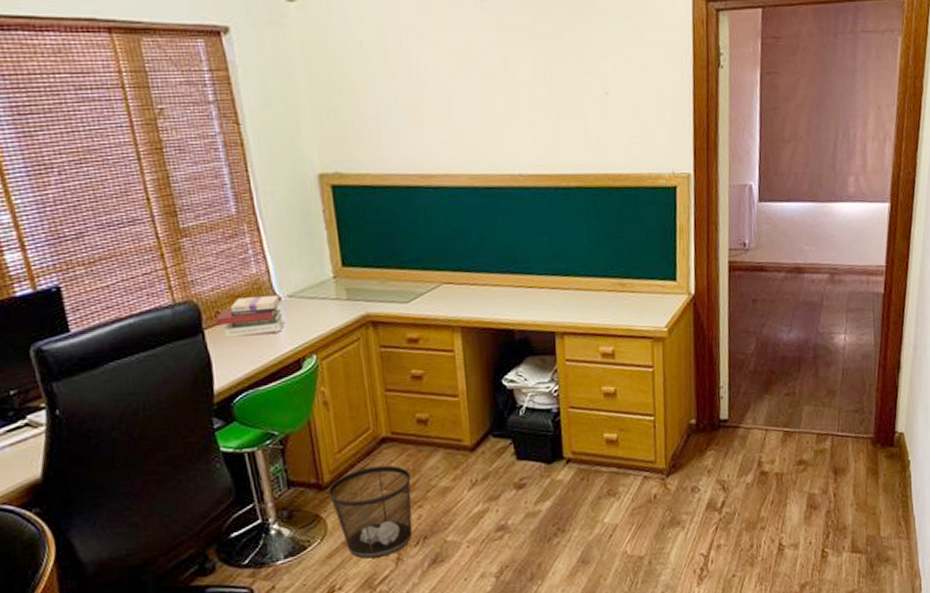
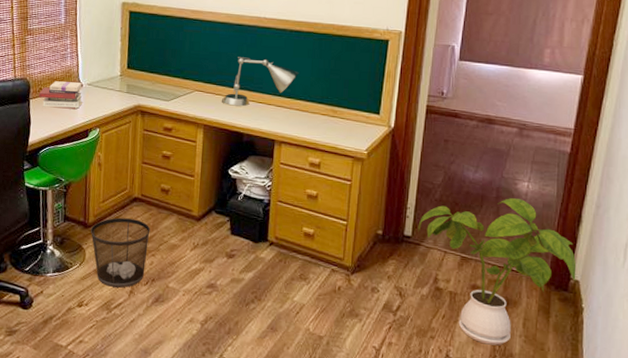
desk lamp: none [478,229,574,297] -> present [221,57,299,107]
house plant: none [734,354,901,523] -> present [418,198,577,346]

